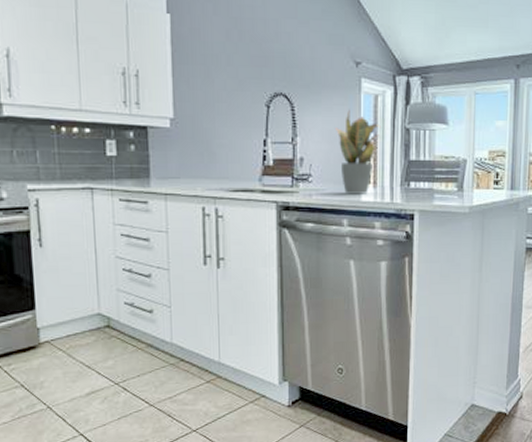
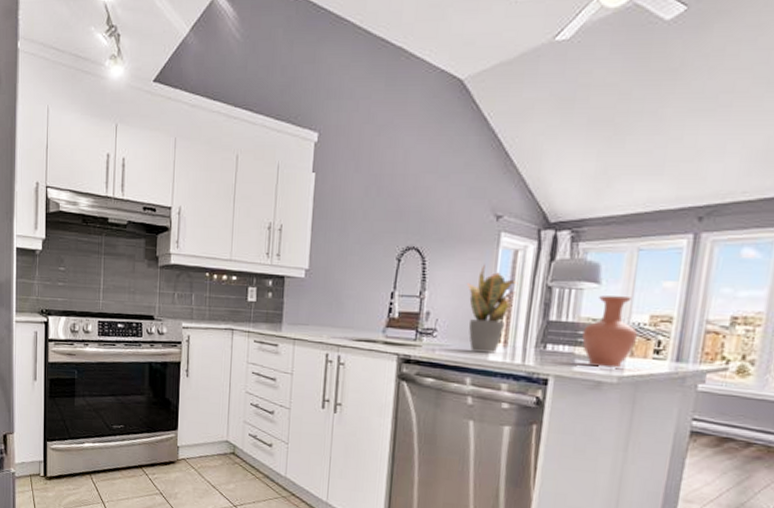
vase: none [438,135,480,199] -> present [582,295,637,368]

